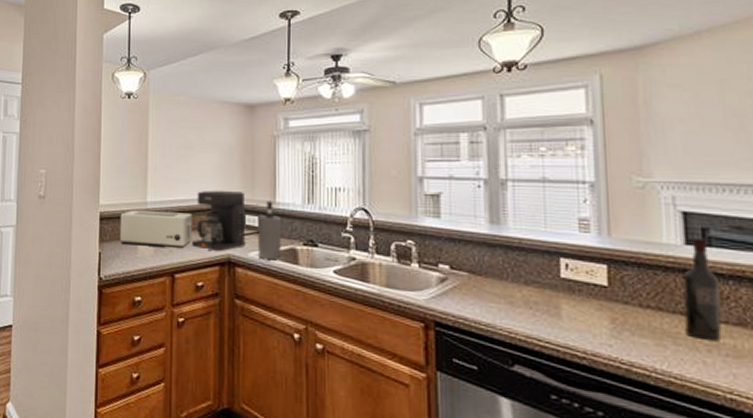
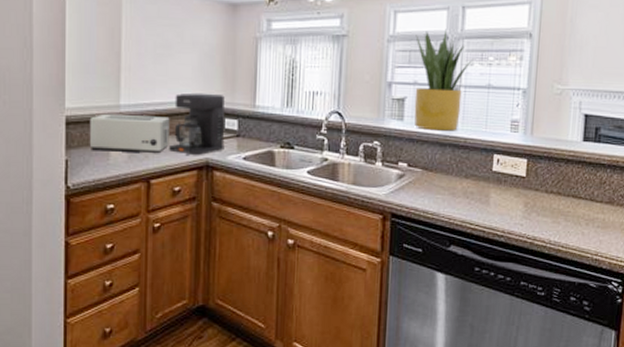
soap dispenser: present [256,201,282,261] -> none [236,104,261,163]
planter: none [446,119,520,230] -> present [414,29,473,131]
wine bottle: present [682,238,722,342] -> none [574,136,602,217]

